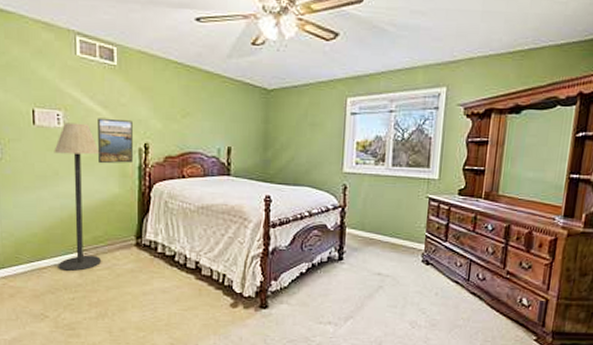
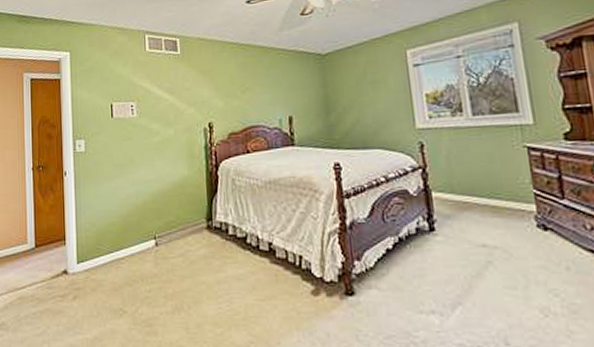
floor lamp: present [54,122,101,272] -> none [129,110,174,261]
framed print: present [98,118,133,164] -> none [166,102,199,148]

